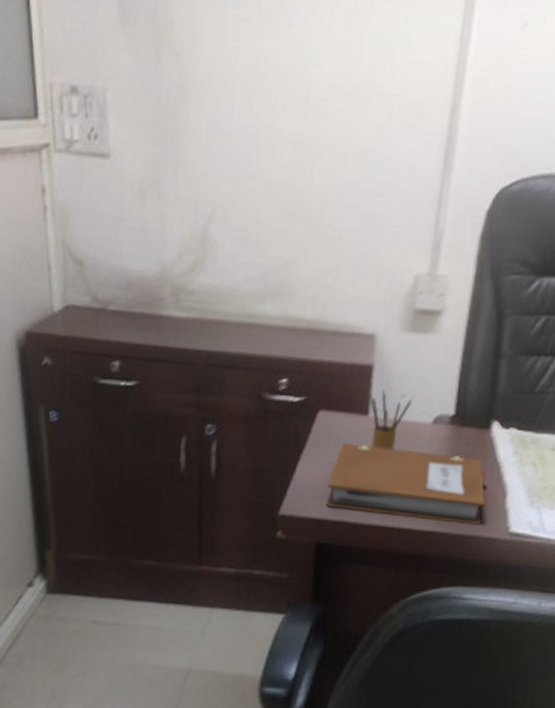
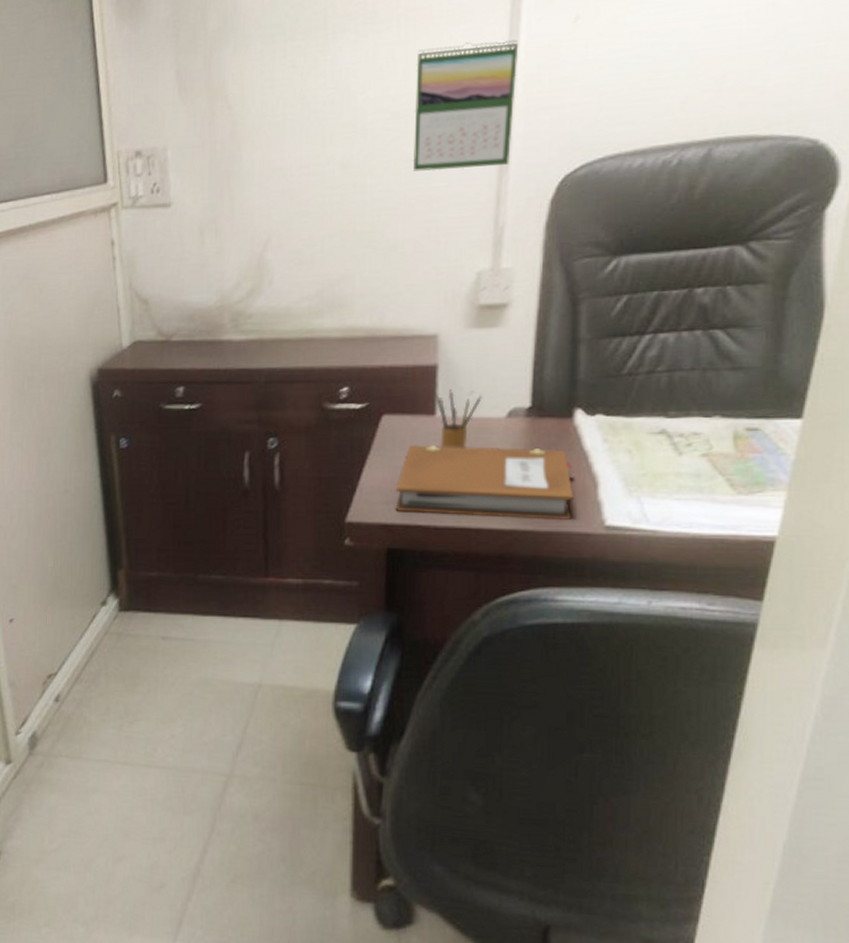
calendar: none [362,27,470,168] -> present [412,40,519,171]

